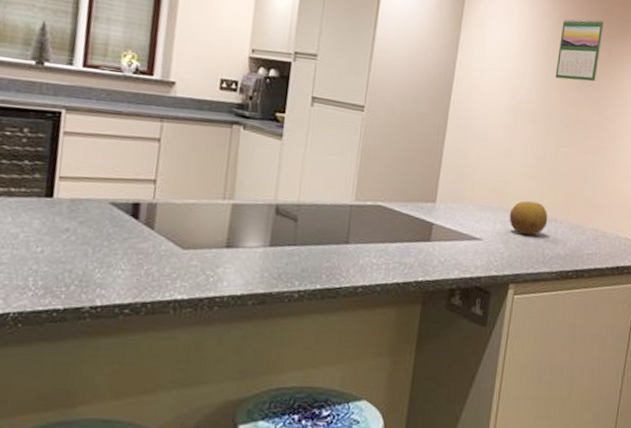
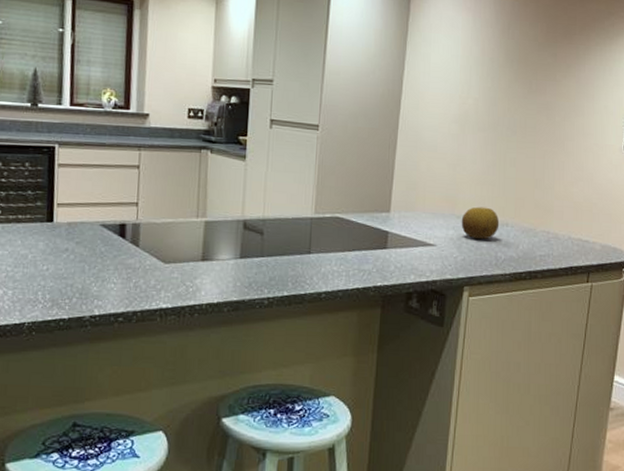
calendar: present [555,18,604,82] -> none [501,25,548,88]

